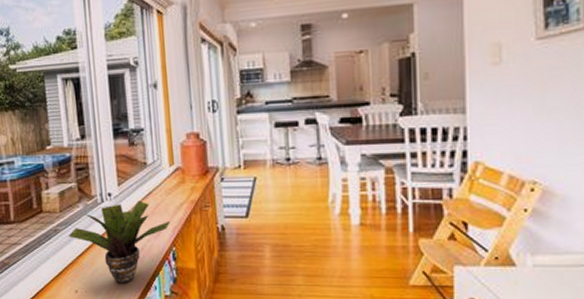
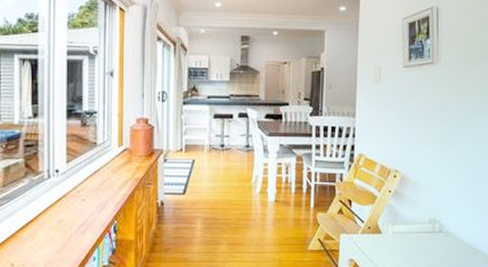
potted plant: present [68,200,170,284] -> none [9,177,114,256]

